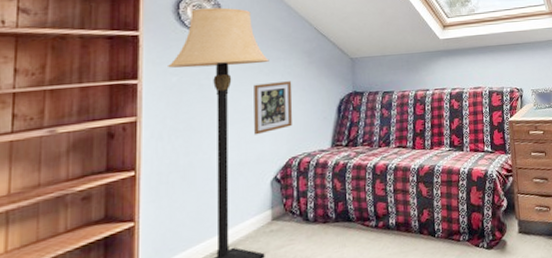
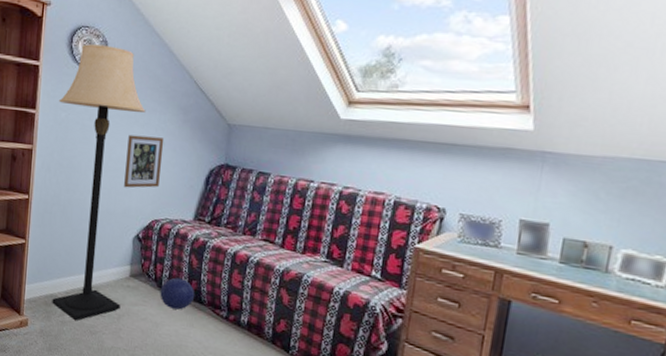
ball: none [307,204,343,237] -> present [160,277,195,310]

